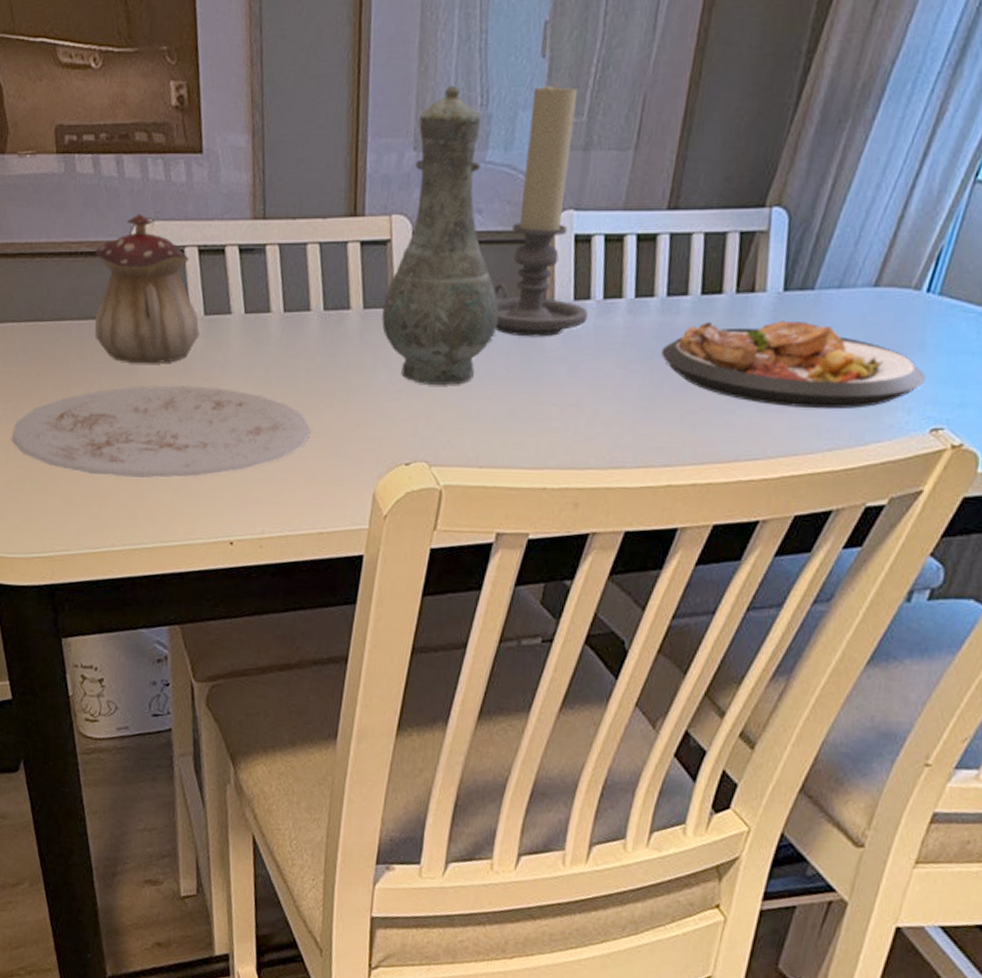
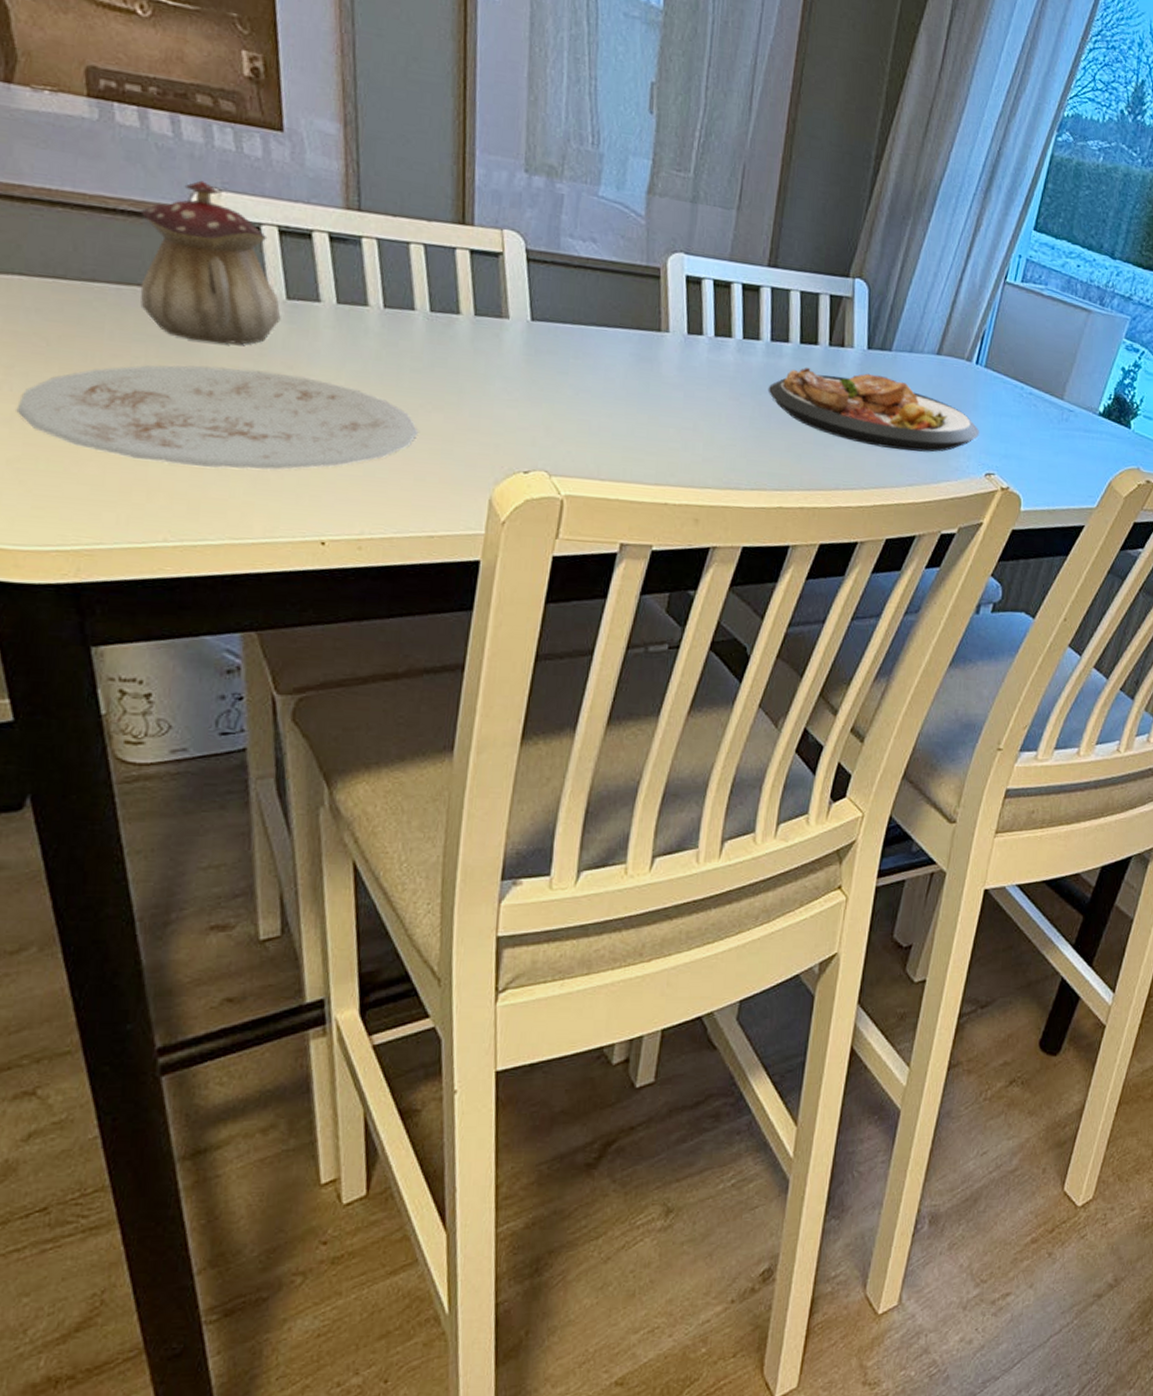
vase: present [382,86,499,385] -> none [495,120,616,399]
candle holder: present [493,82,588,337] -> none [610,137,701,364]

